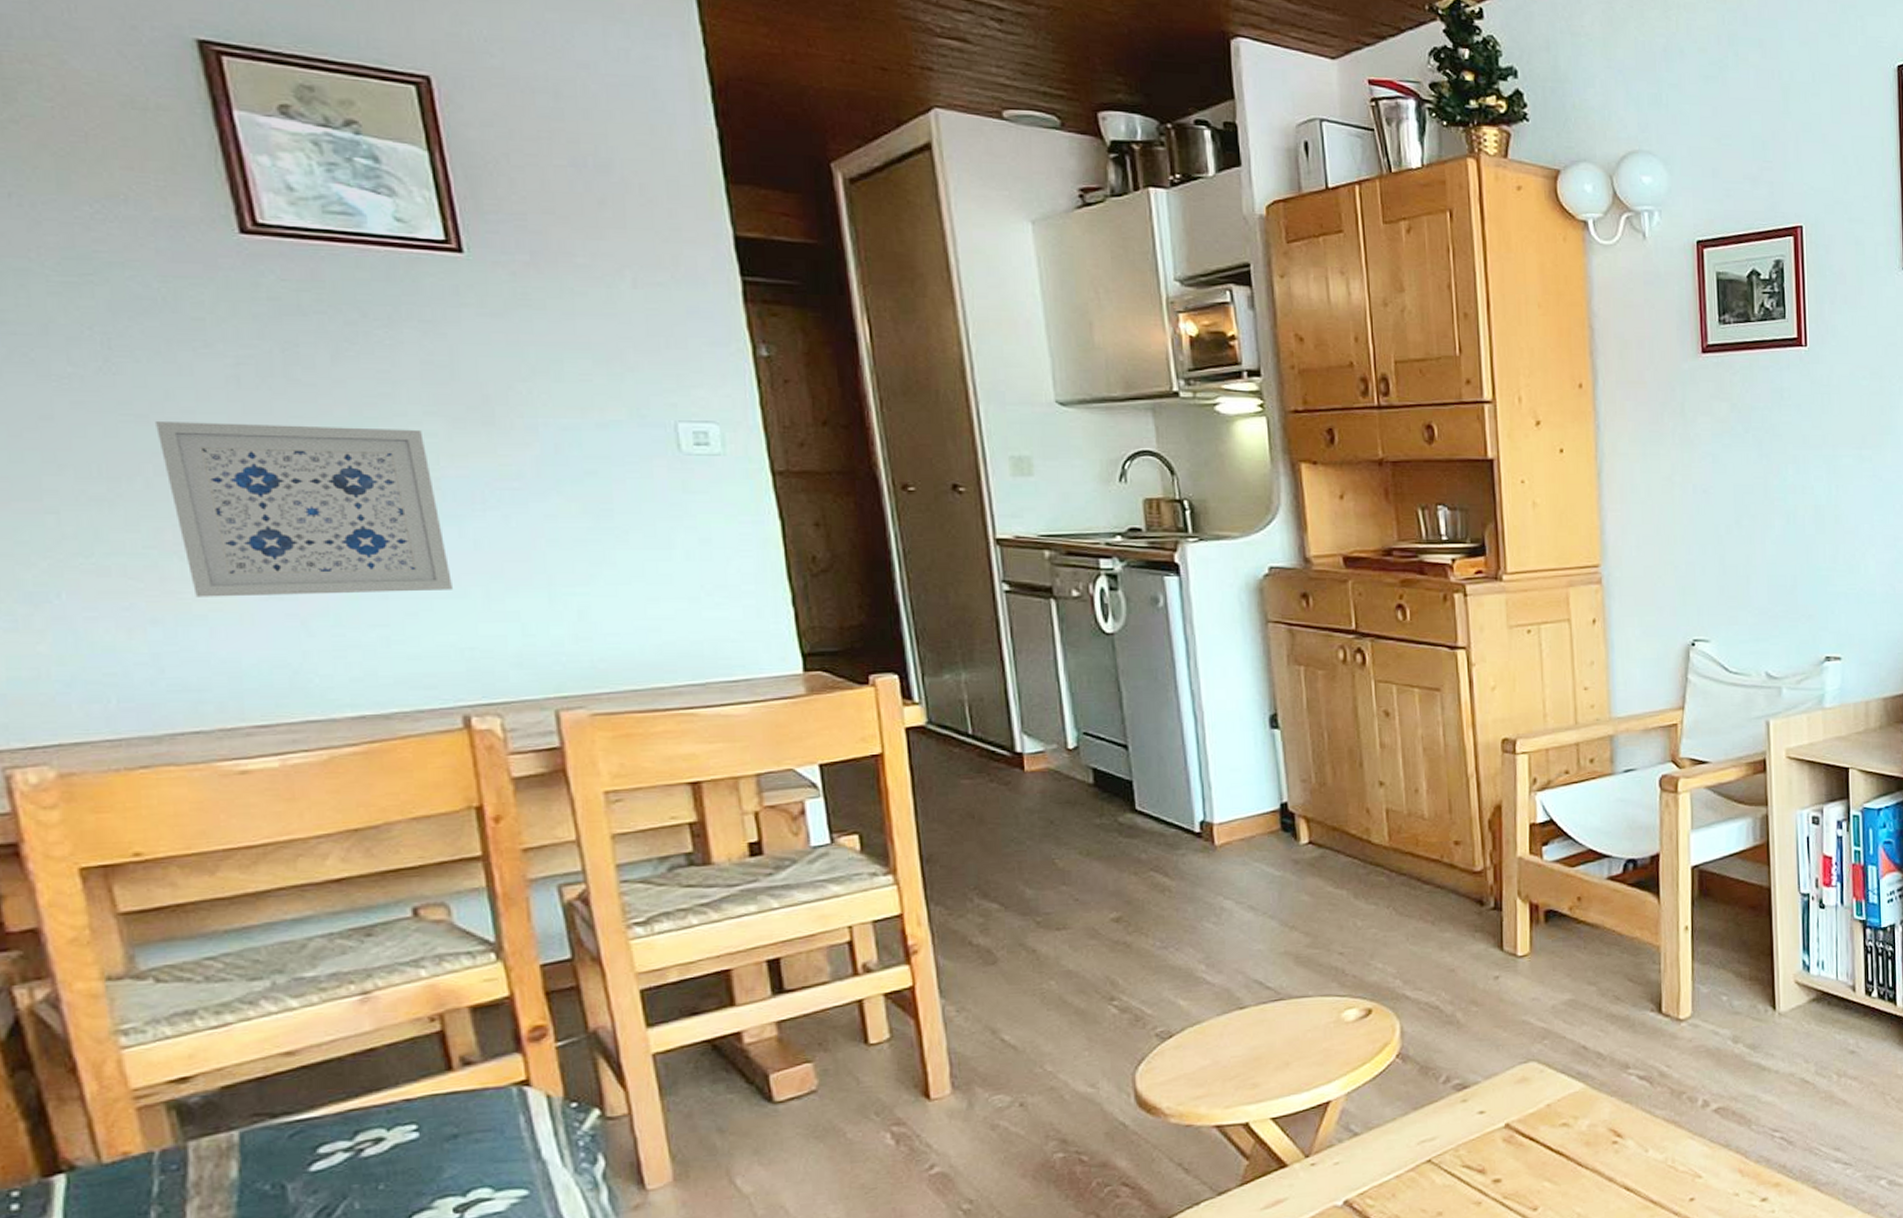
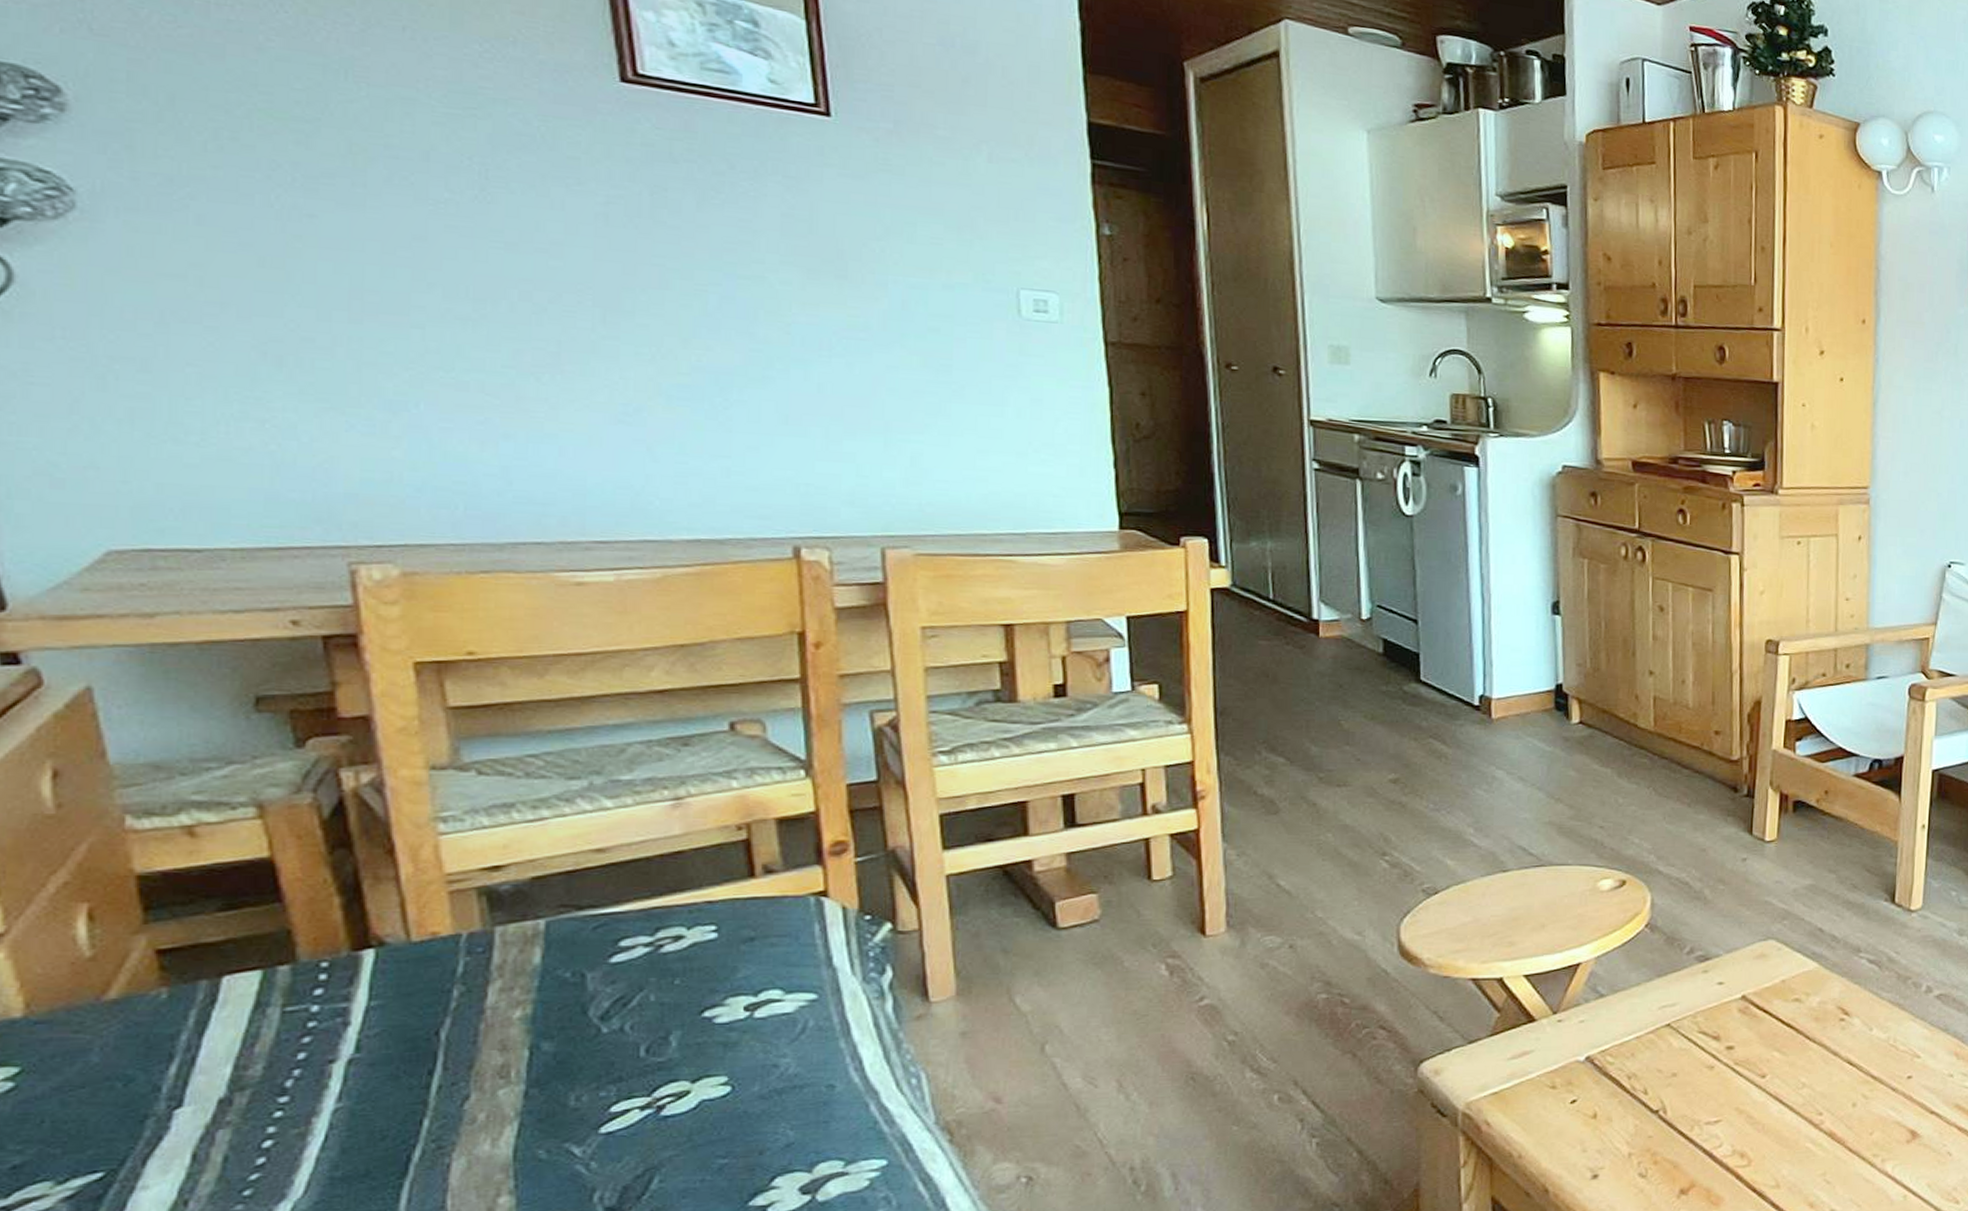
wall art: present [156,420,452,597] -> none [524,249,794,429]

